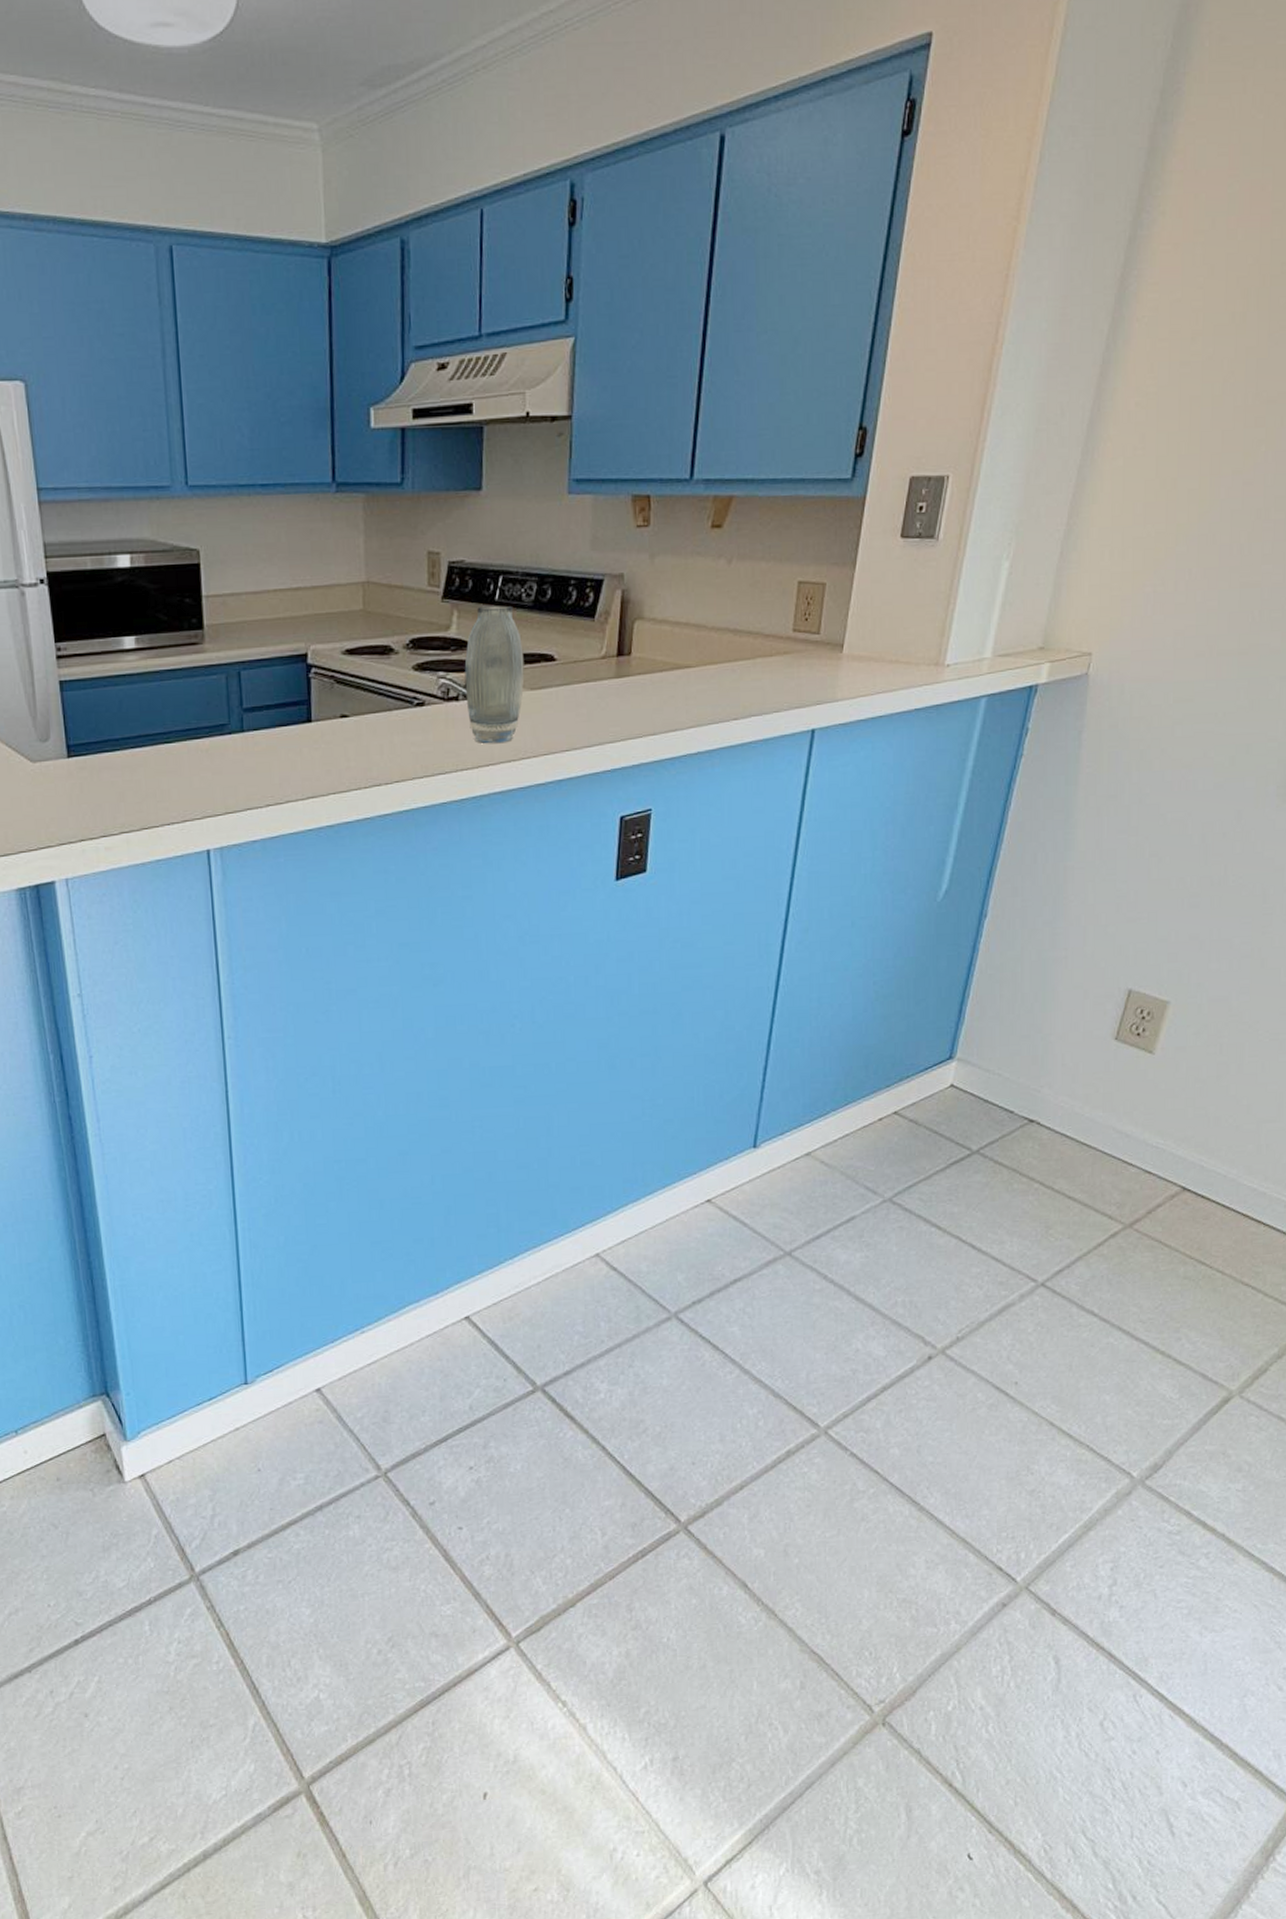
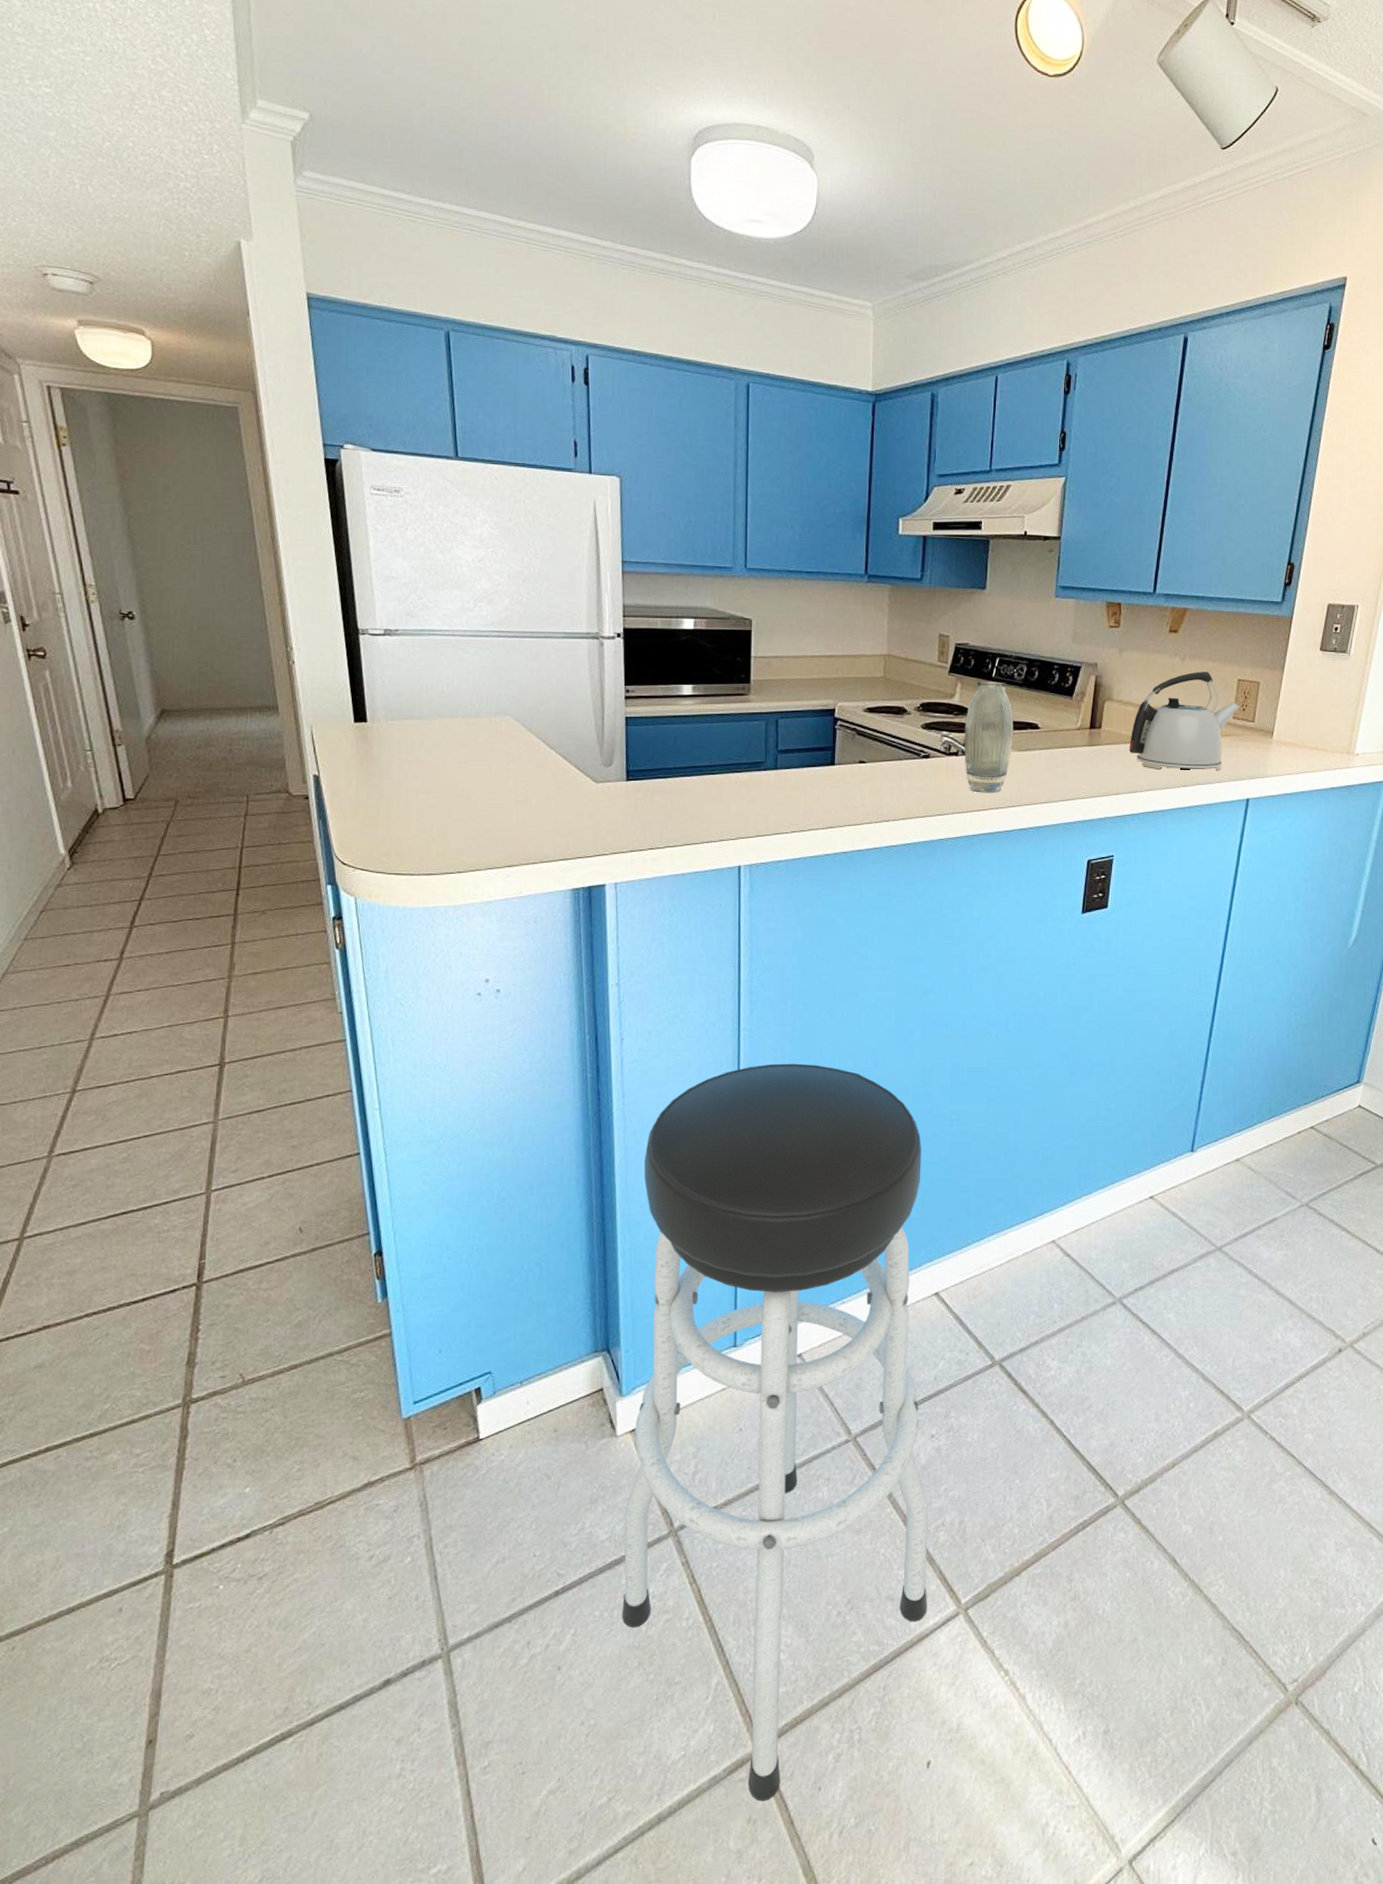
bar stool: none [127,1072,475,1837] -> present [622,1063,928,1802]
kettle: none [666,575,802,701] -> present [1129,671,1240,772]

